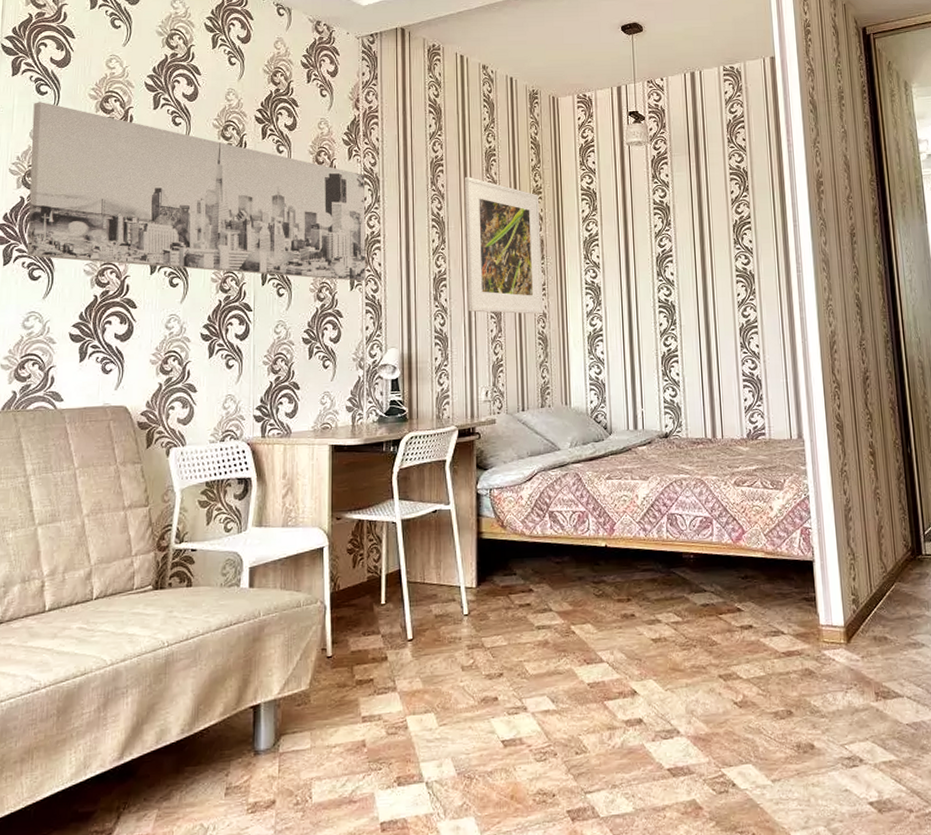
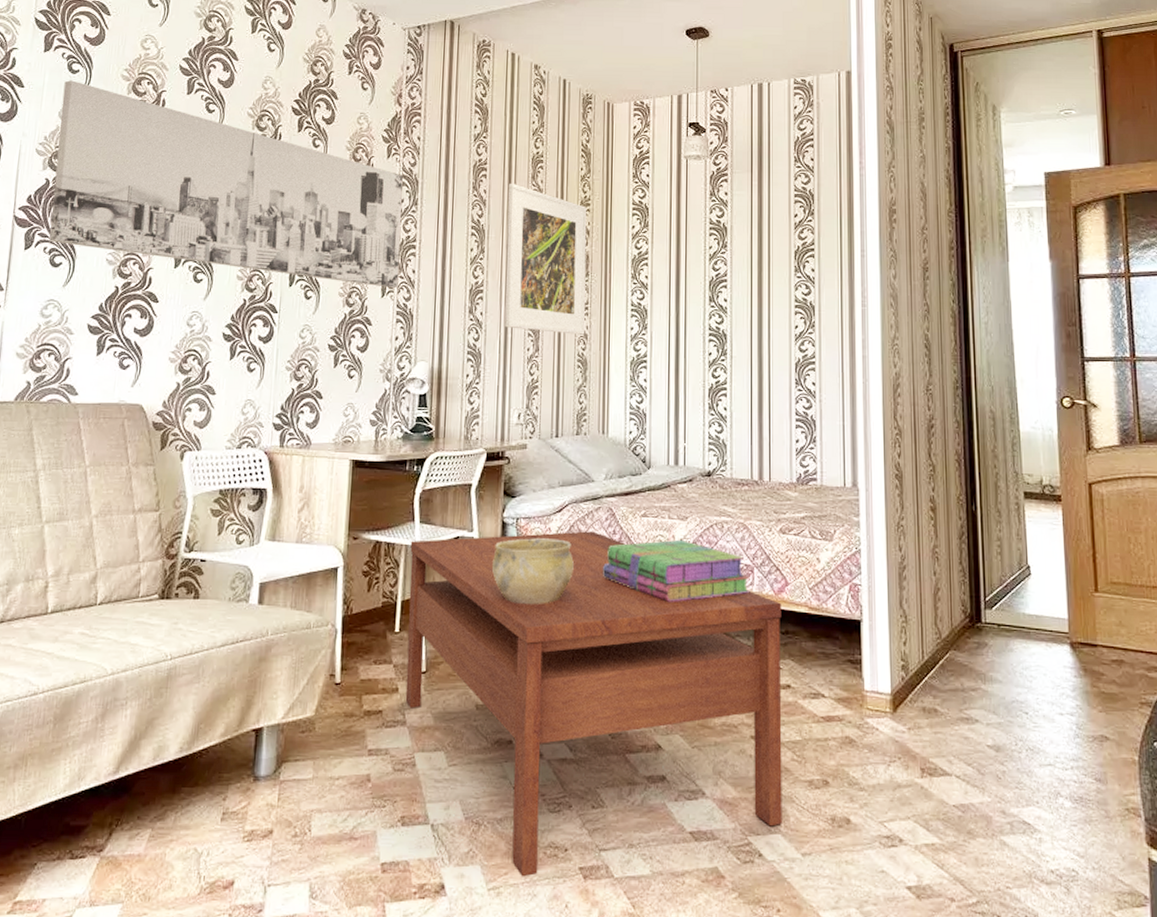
coffee table: none [391,496,752,825] -> present [405,531,782,877]
ceramic bowl: none [470,506,546,569] -> present [492,538,574,604]
stack of books: none [572,498,711,557] -> present [602,539,750,602]

